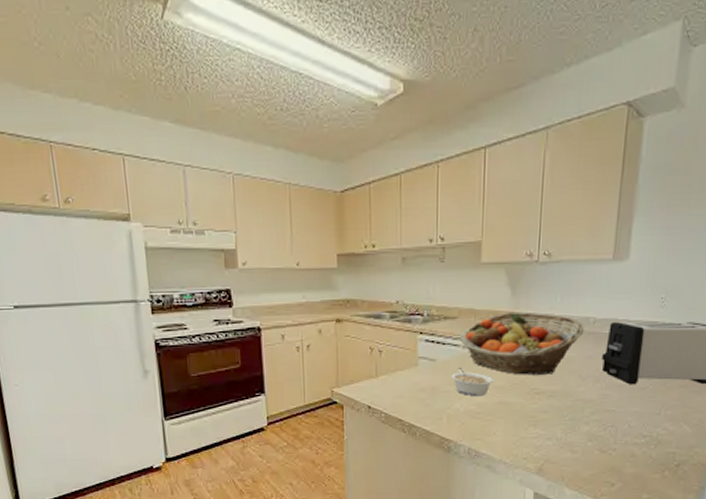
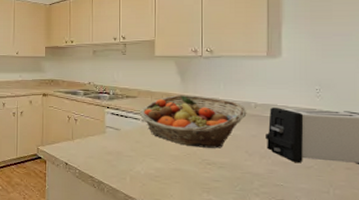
legume: present [451,367,494,397] -> none [133,136,169,163]

